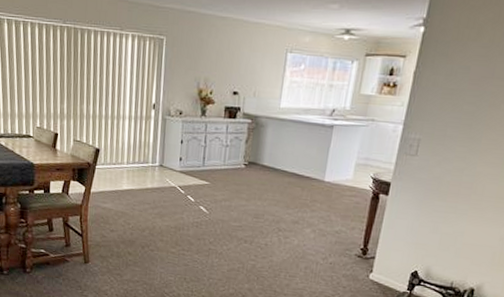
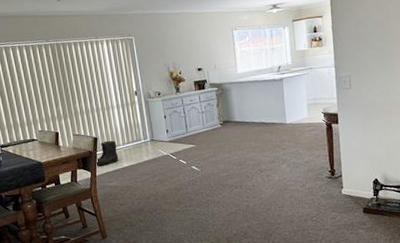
boots: none [91,155,120,183] -> present [95,140,119,166]

